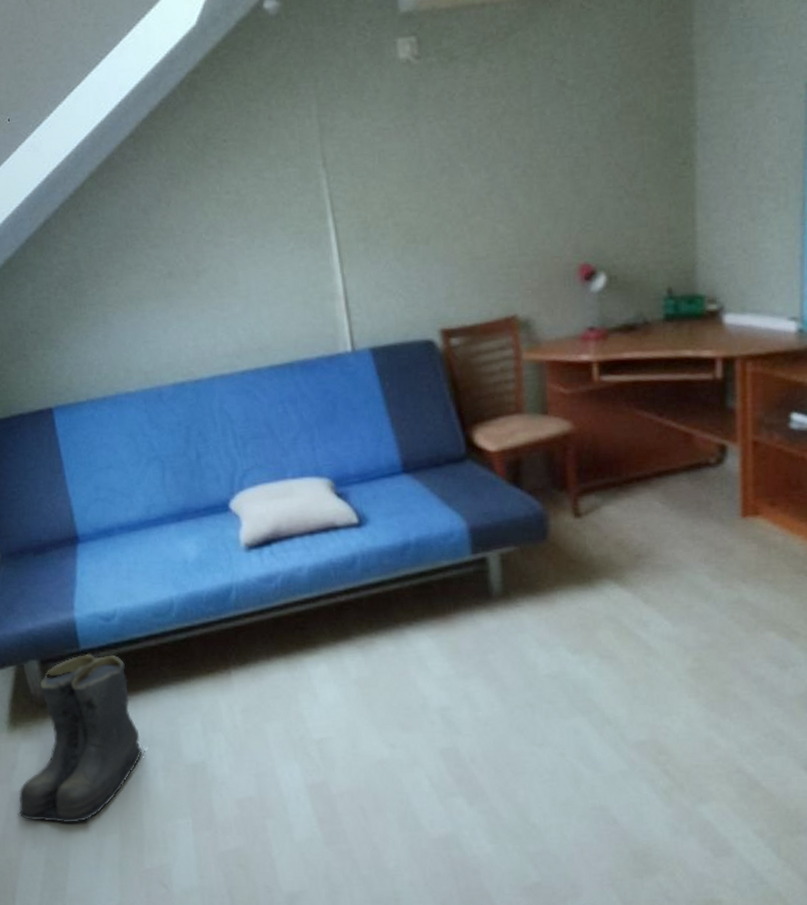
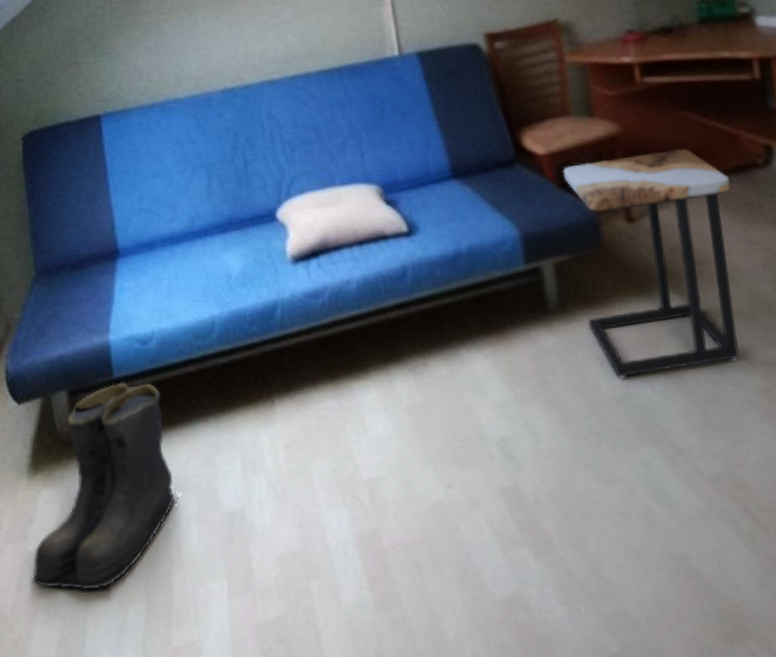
side table: none [513,447,680,658] -> present [562,148,739,378]

